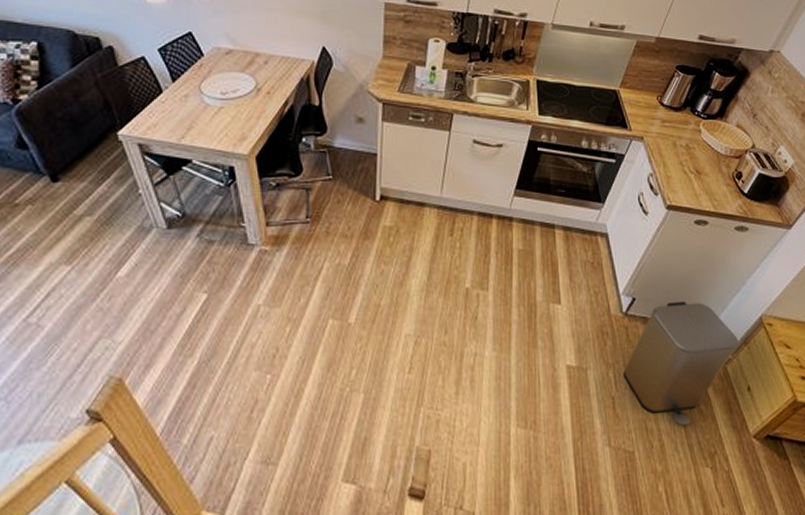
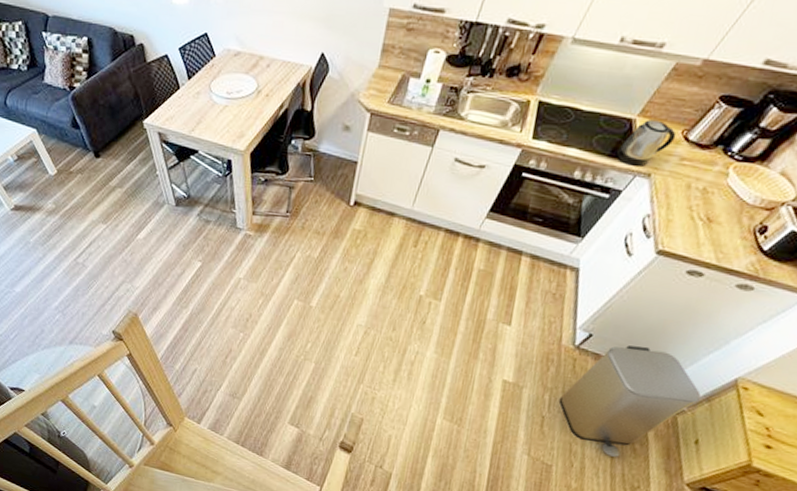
kettle: none [611,90,654,132] -> present [615,119,677,168]

